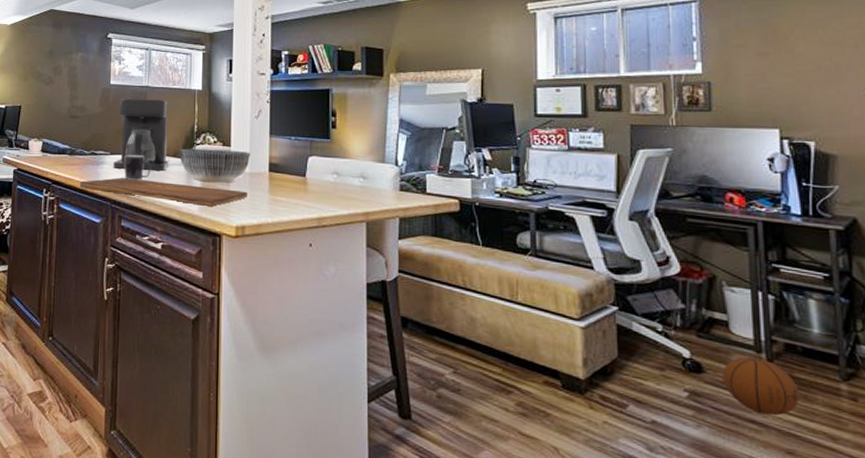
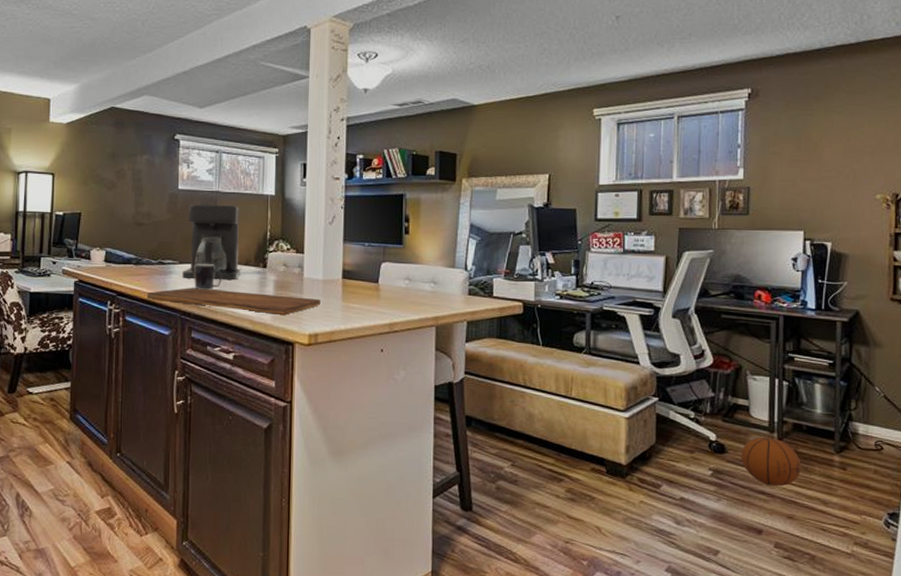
bowl: present [179,148,250,183] -> none [251,256,324,291]

